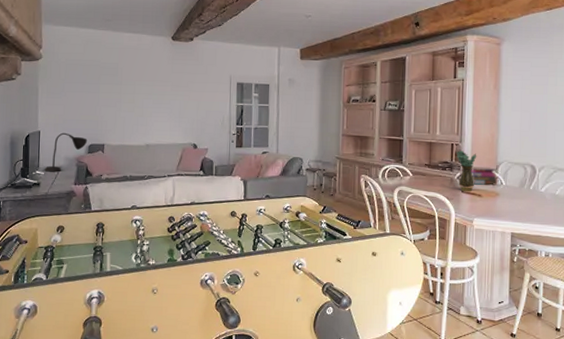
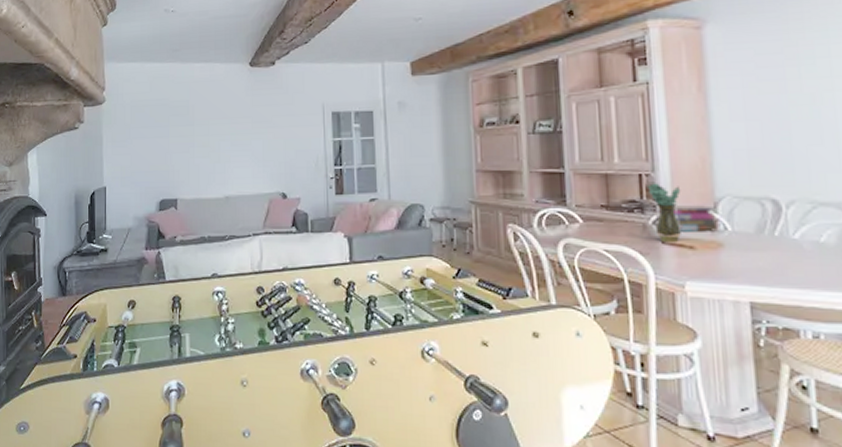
desk lamp: present [43,132,88,172] -> none [111,187,158,235]

